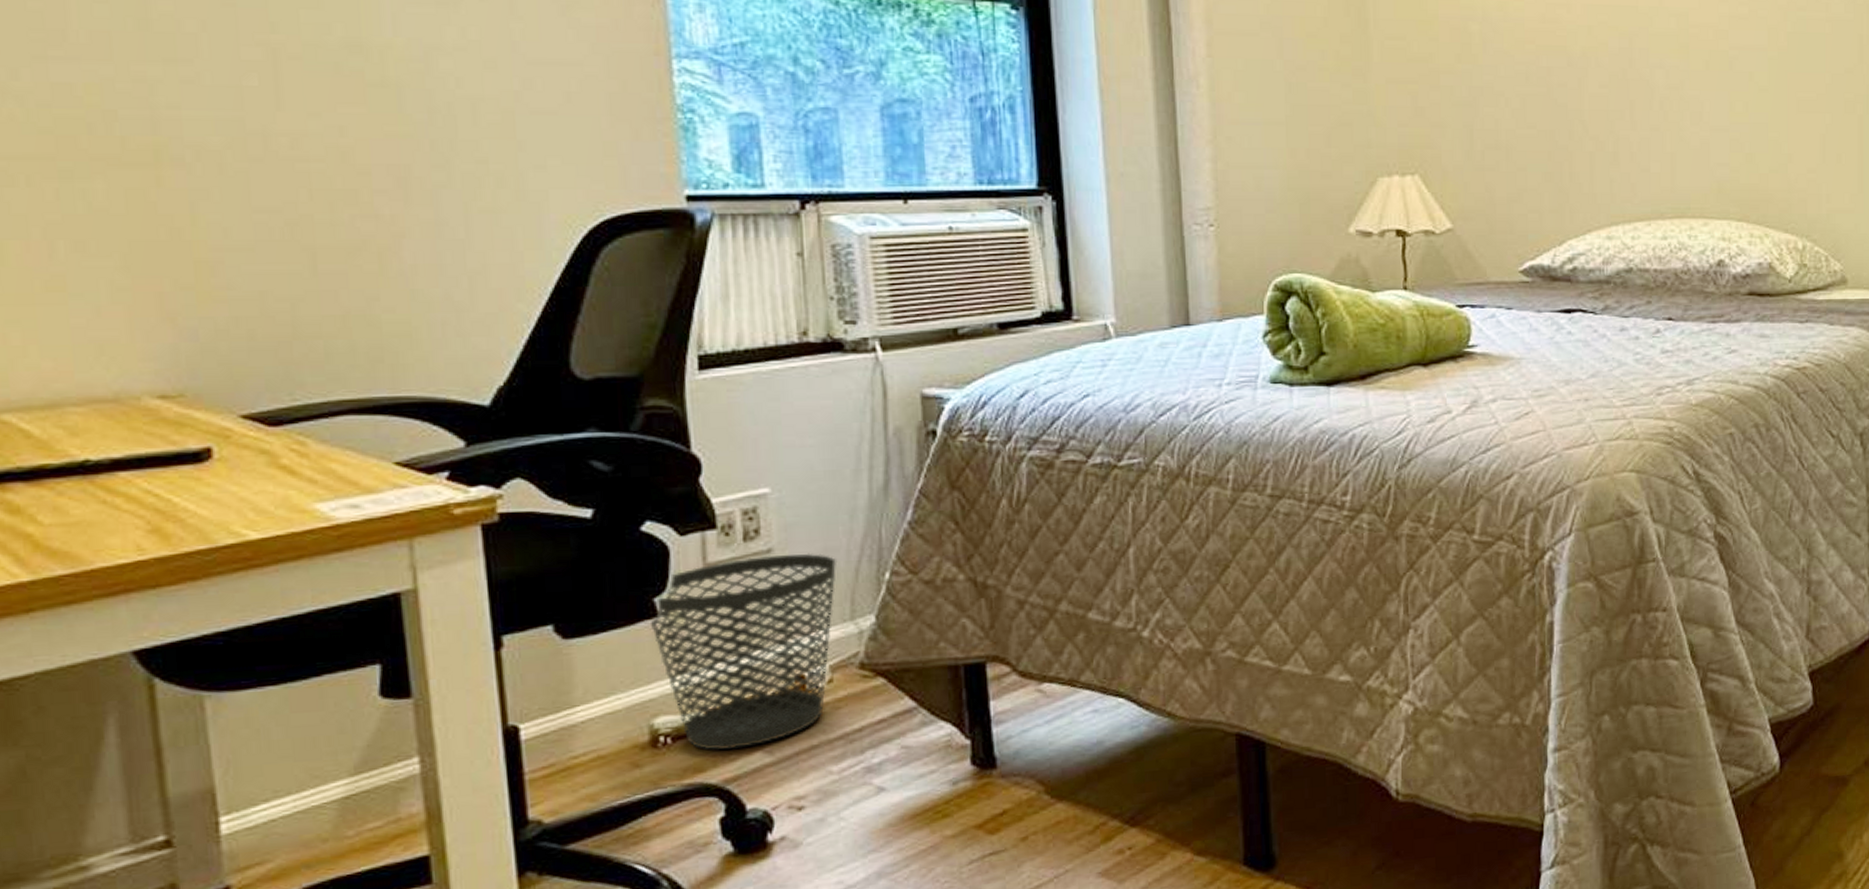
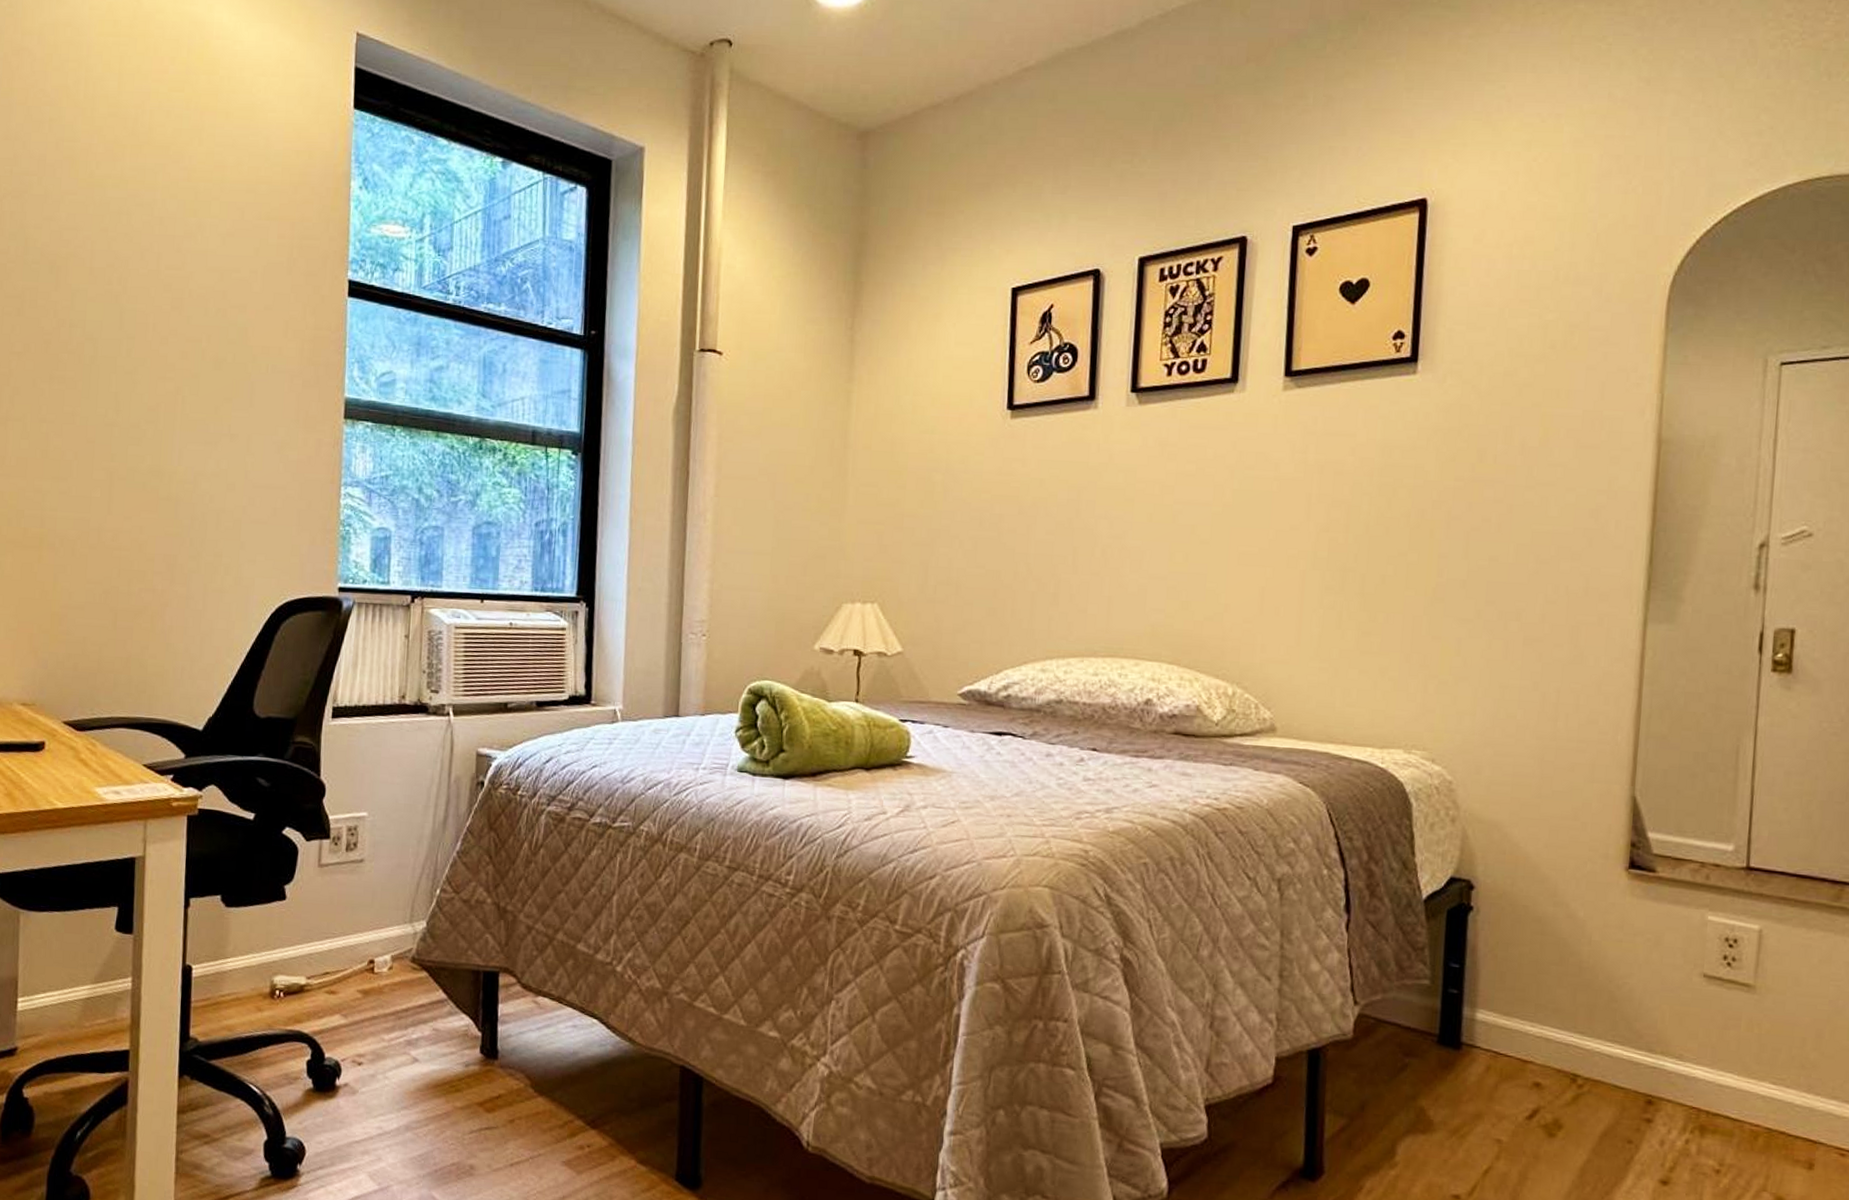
wastebasket: present [649,553,838,750] -> none [280,864,406,1010]

